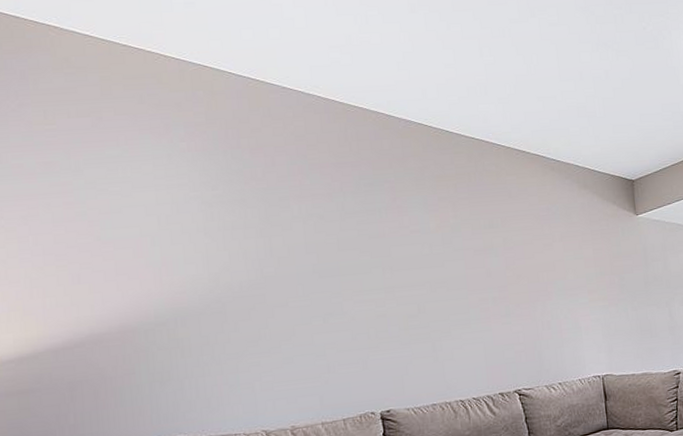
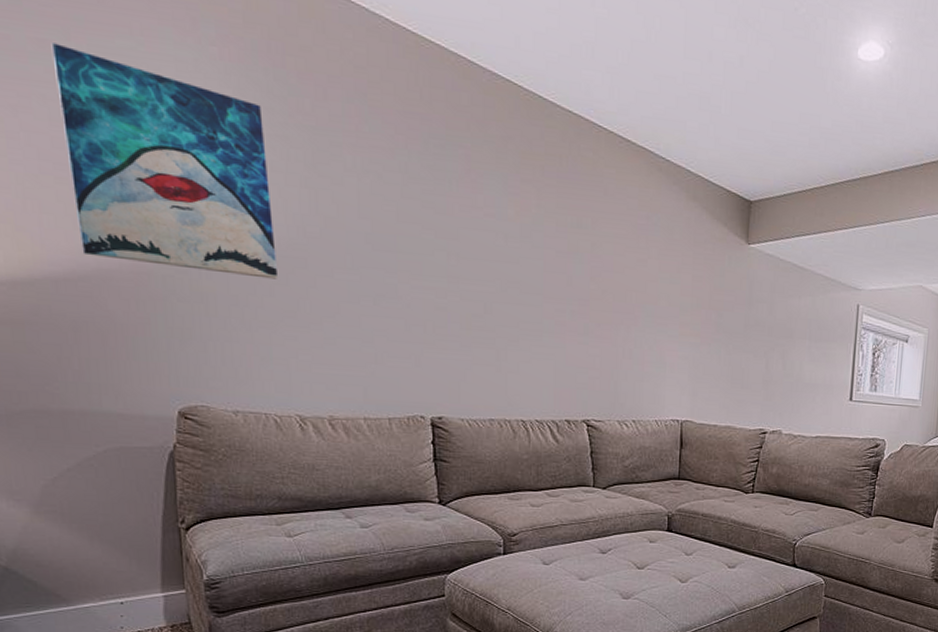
wall art: none [55,163,242,325] -> present [51,43,279,279]

